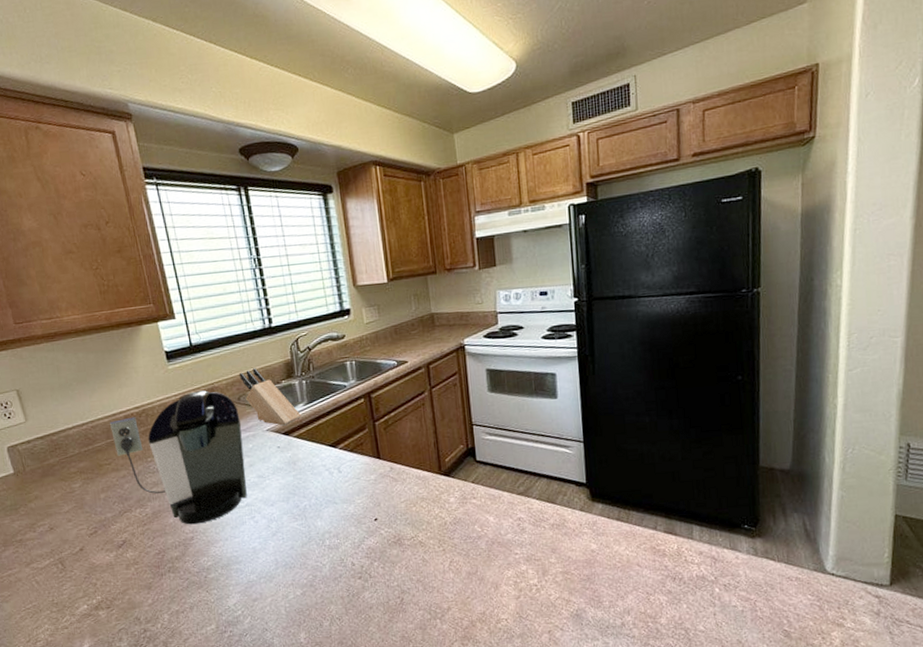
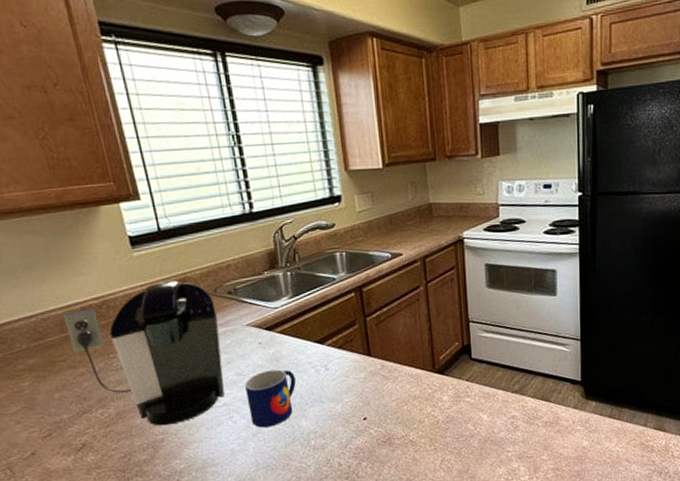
knife block: present [240,368,301,426] -> none [216,257,286,320]
mug: none [265,472,311,528] -> present [245,369,296,428]

